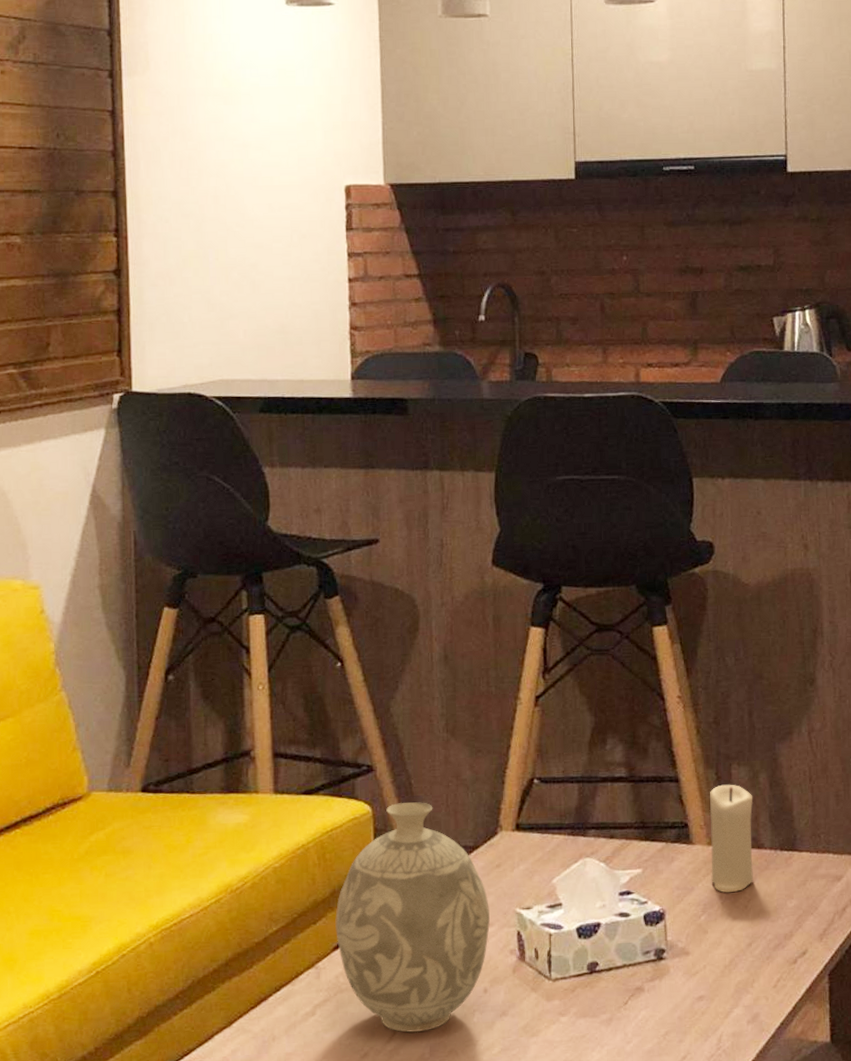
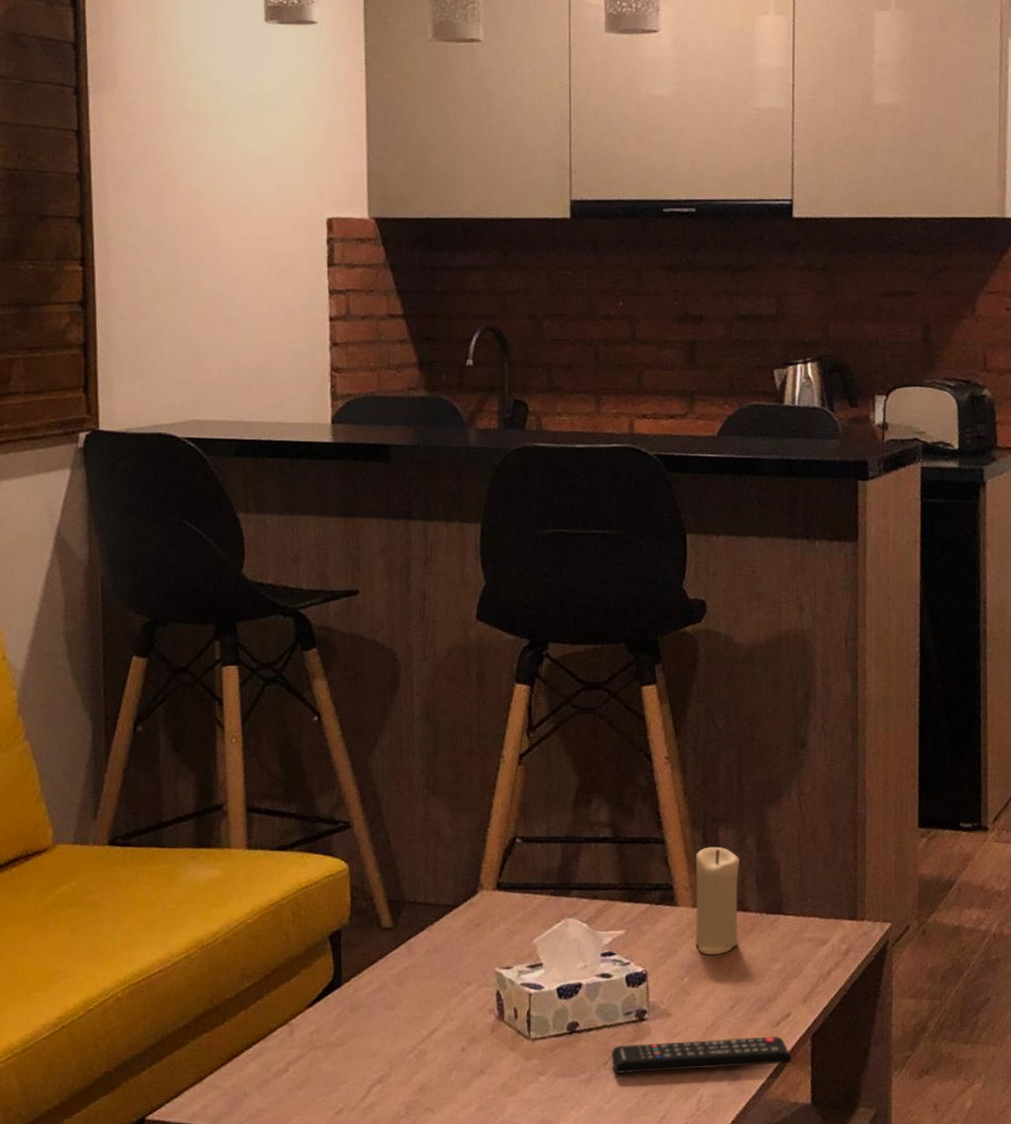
decorative vase: present [335,802,490,1033] -> none [310,860,468,1091]
remote control: none [630,974,810,1014] -> present [611,1036,792,1074]

